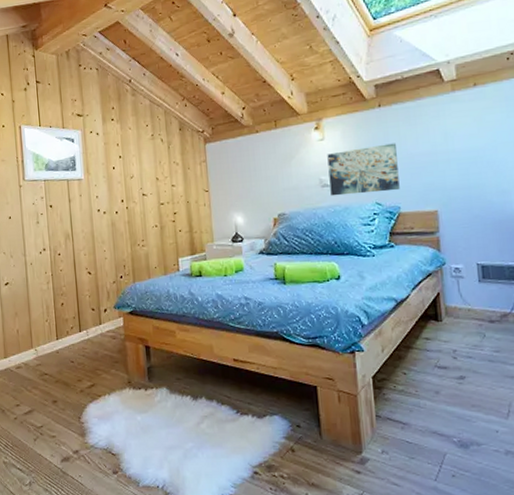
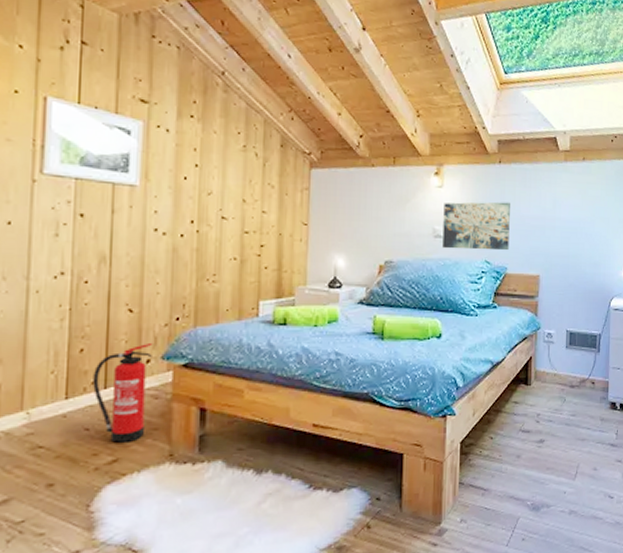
fire extinguisher: none [71,297,109,373] -> present [93,344,153,444]

